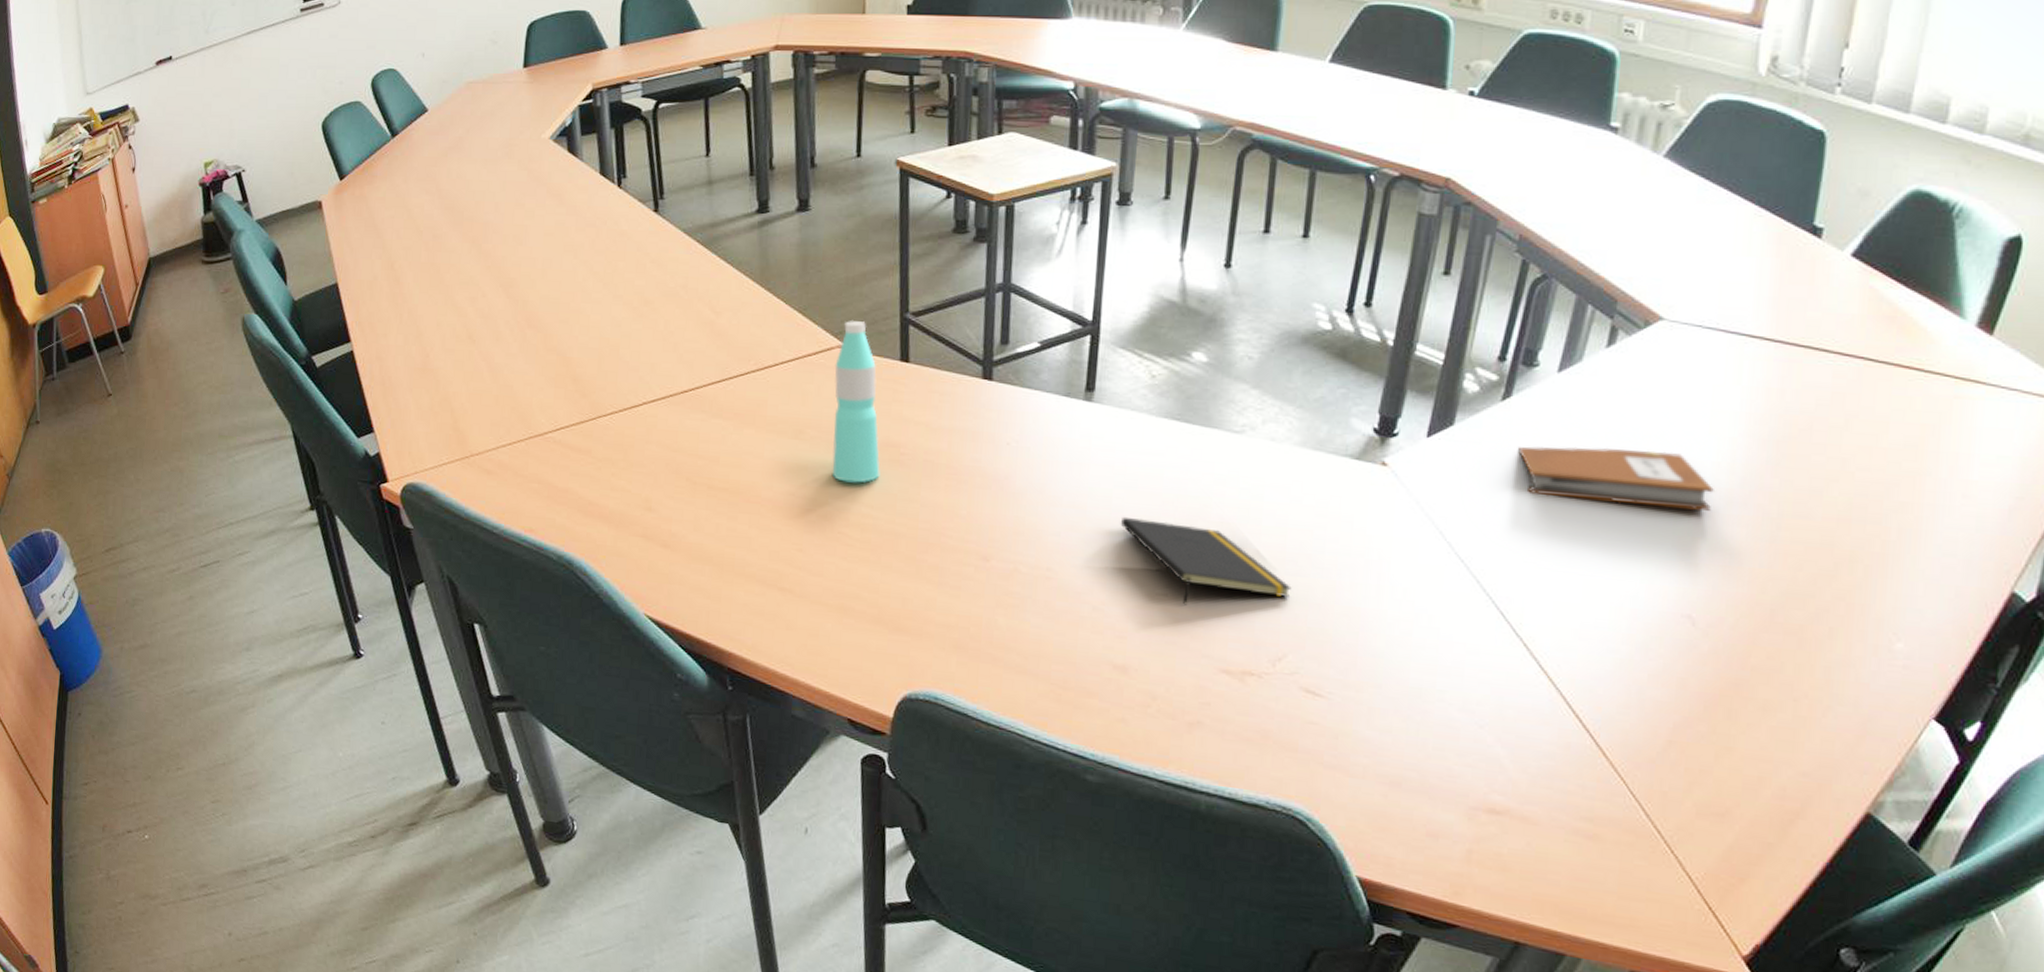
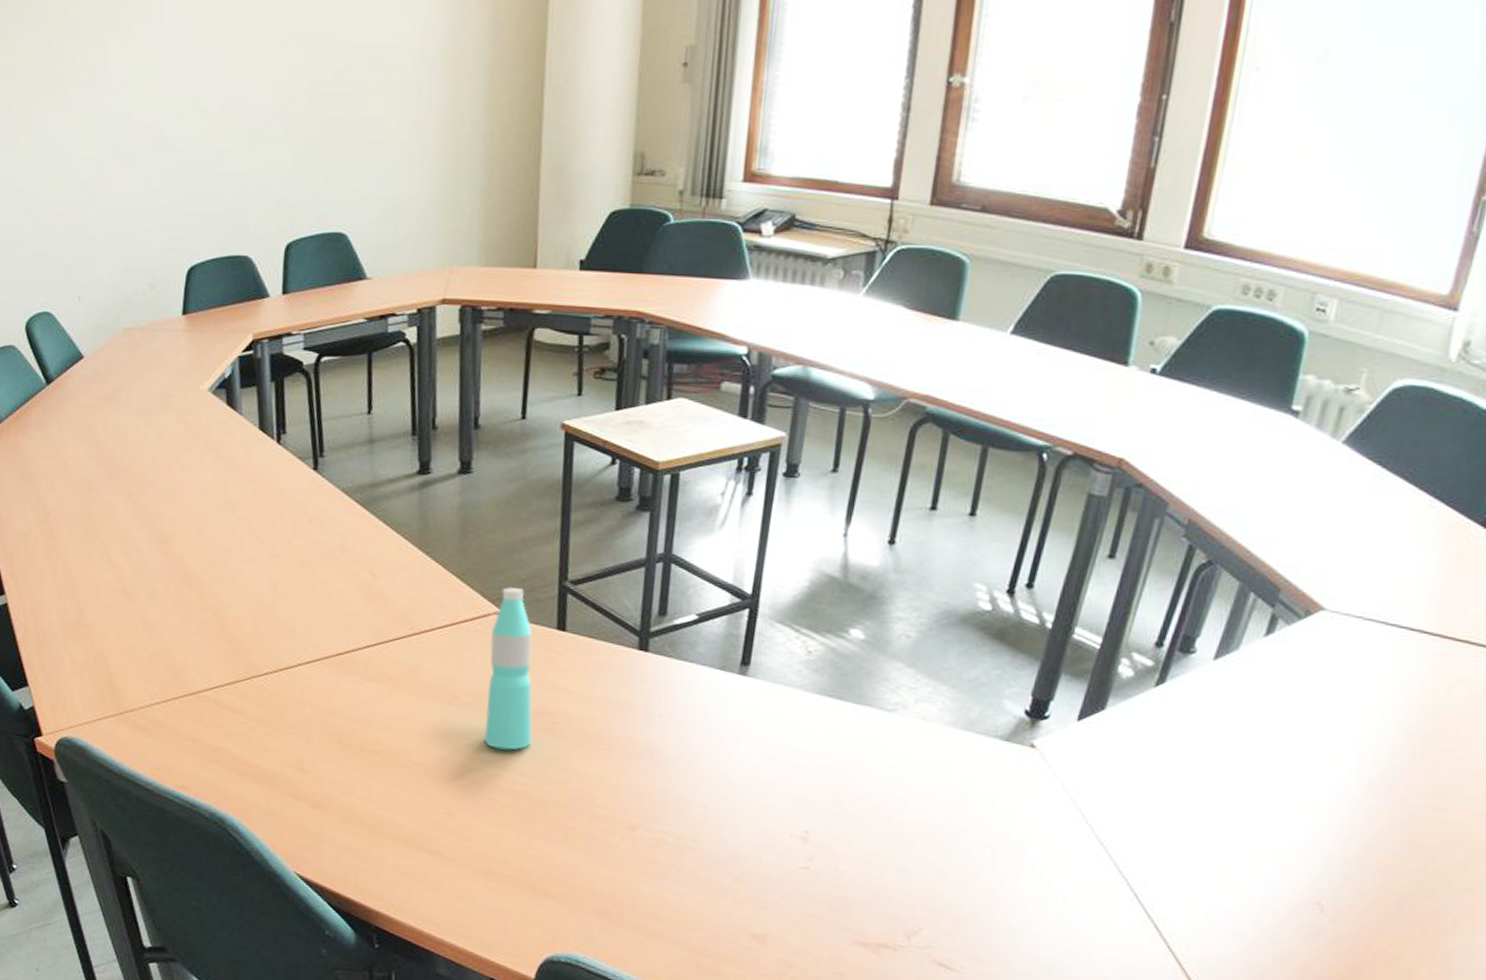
notepad: present [1120,516,1292,605] -> none [767,790,932,879]
notebook: present [1518,446,1714,512] -> none [1167,732,1357,802]

